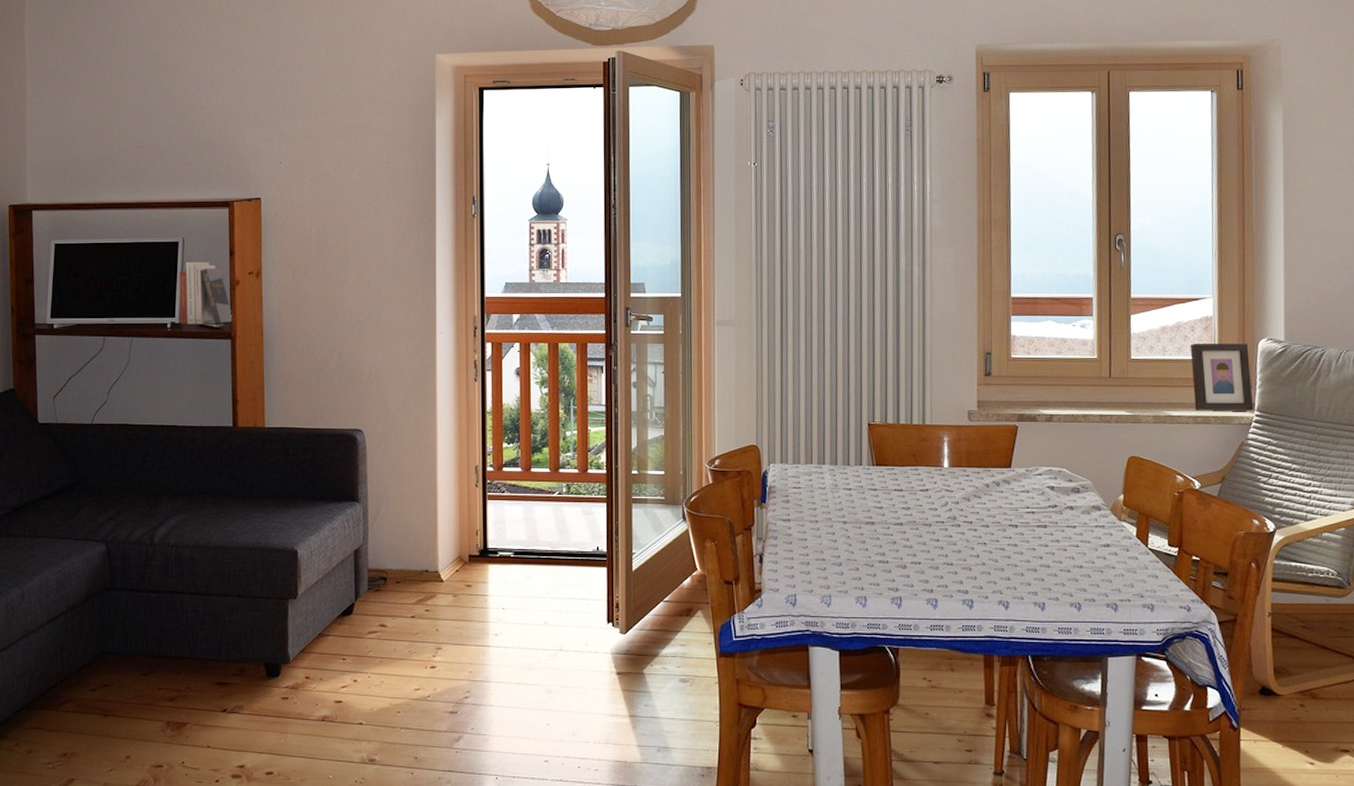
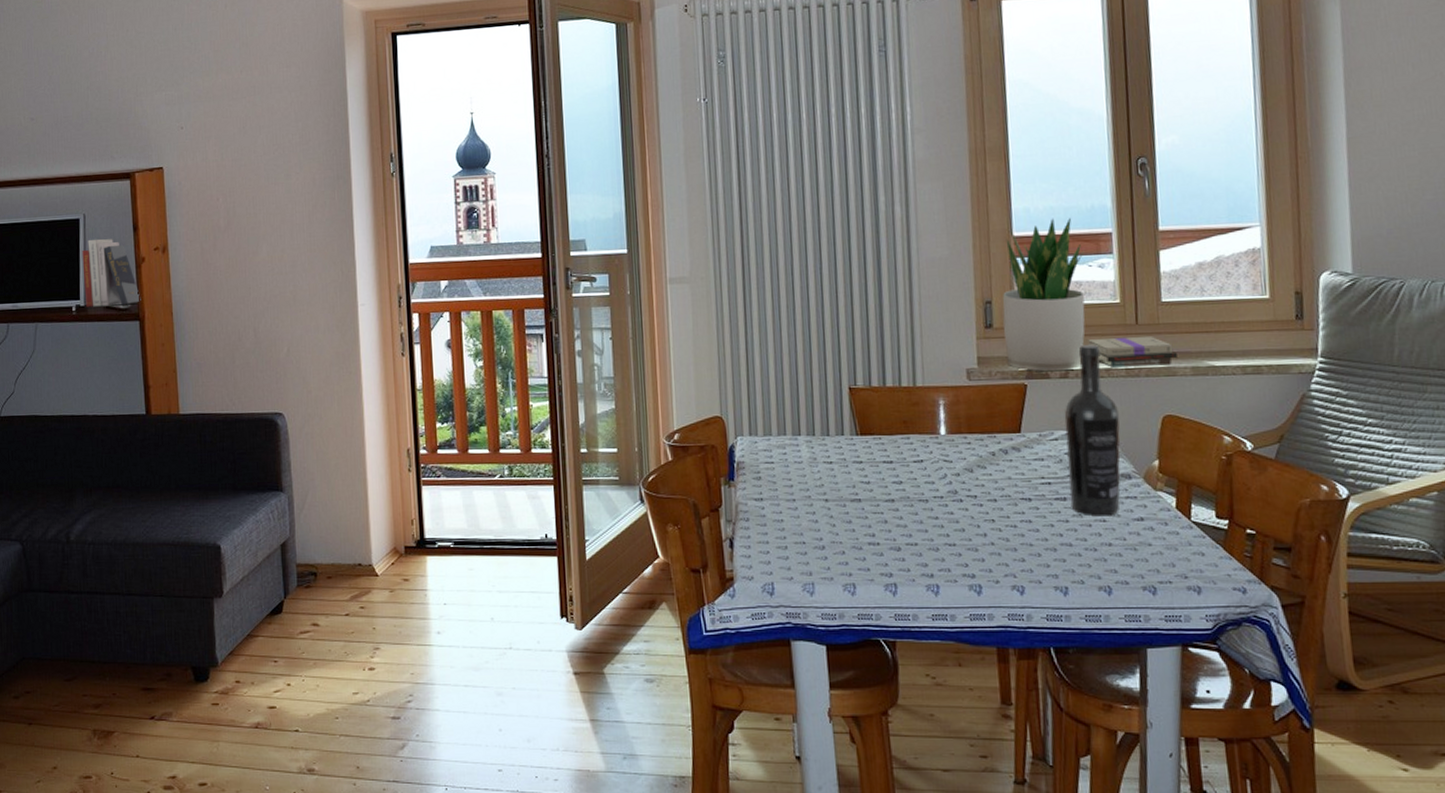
planter: none [1000,283,1070,416] -> present [1002,218,1086,372]
wine bottle: none [1047,393,1094,541] -> present [1064,344,1121,515]
books: none [1070,387,1142,414] -> present [1088,335,1177,368]
picture frame: present [1190,342,1254,411] -> none [1233,278,1317,360]

